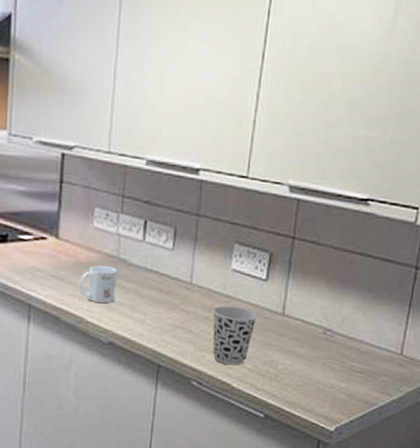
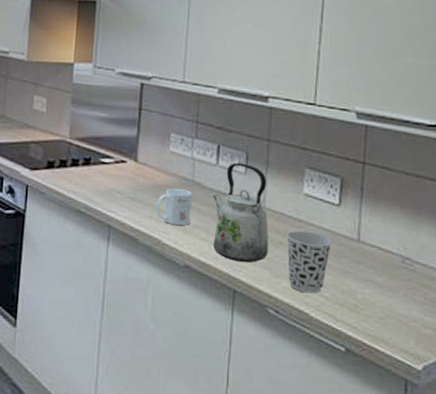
kettle: none [138,238,195,338] -> present [213,162,269,263]

